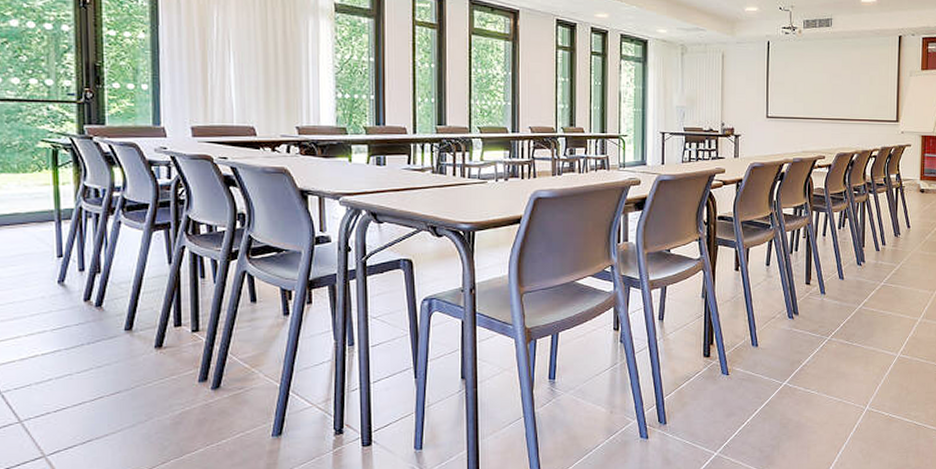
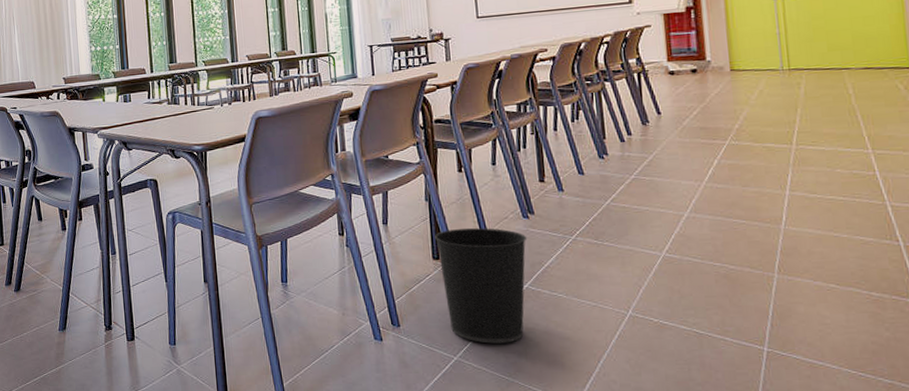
wastebasket: none [707,326,790,439] -> present [434,227,528,344]

